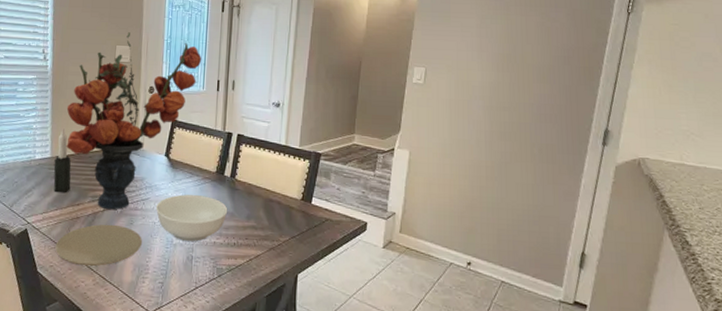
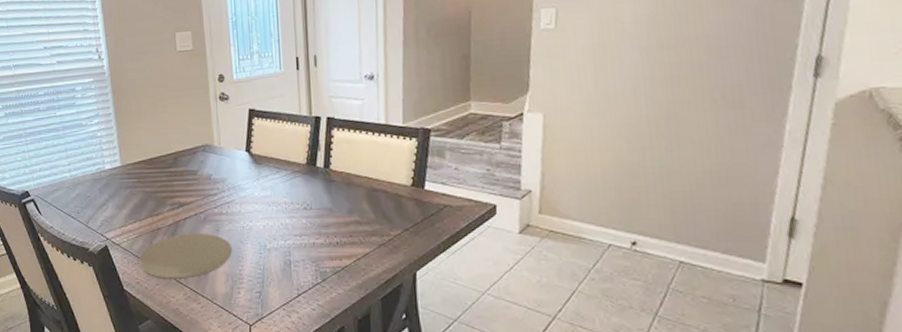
candle: present [53,128,71,192] -> none [125,133,147,203]
bouquet: present [66,32,202,209] -> none [130,15,275,216]
bowl: present [156,194,228,242] -> none [243,192,326,244]

